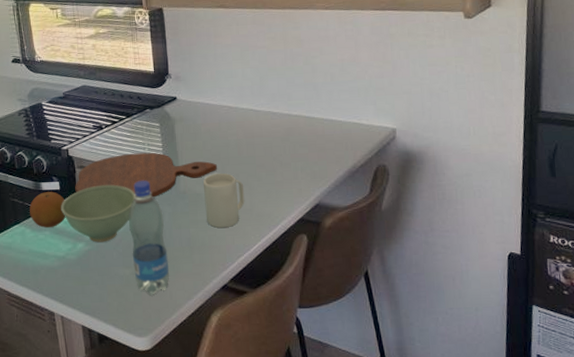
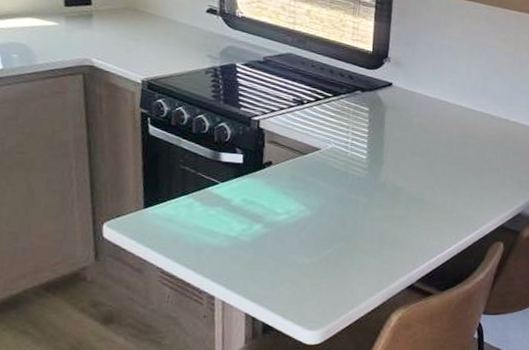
fruit: present [30,191,66,228] -> none [202,163,247,204]
bowl: present [61,184,136,243] -> none [241,164,330,227]
cutting board: present [75,152,218,198] -> none [261,135,425,186]
bottle: present [128,181,170,295] -> none [315,166,357,288]
mug: present [202,172,245,228] -> none [403,169,449,226]

